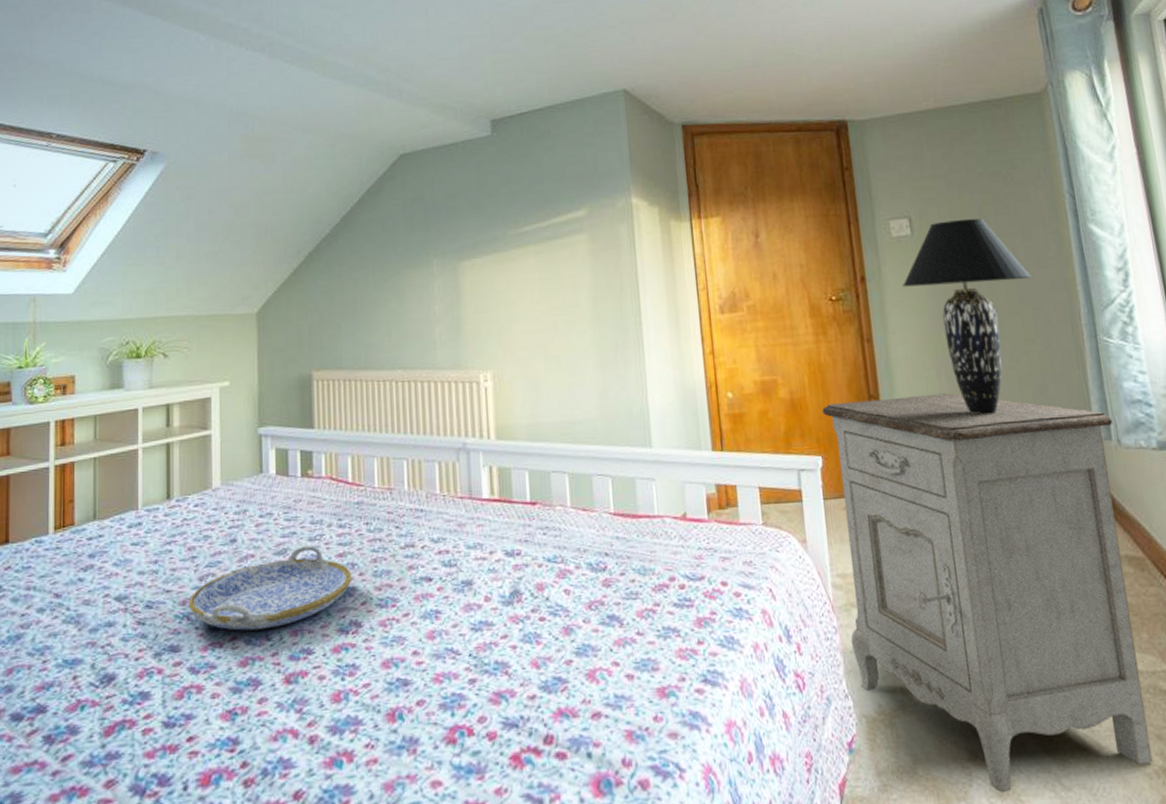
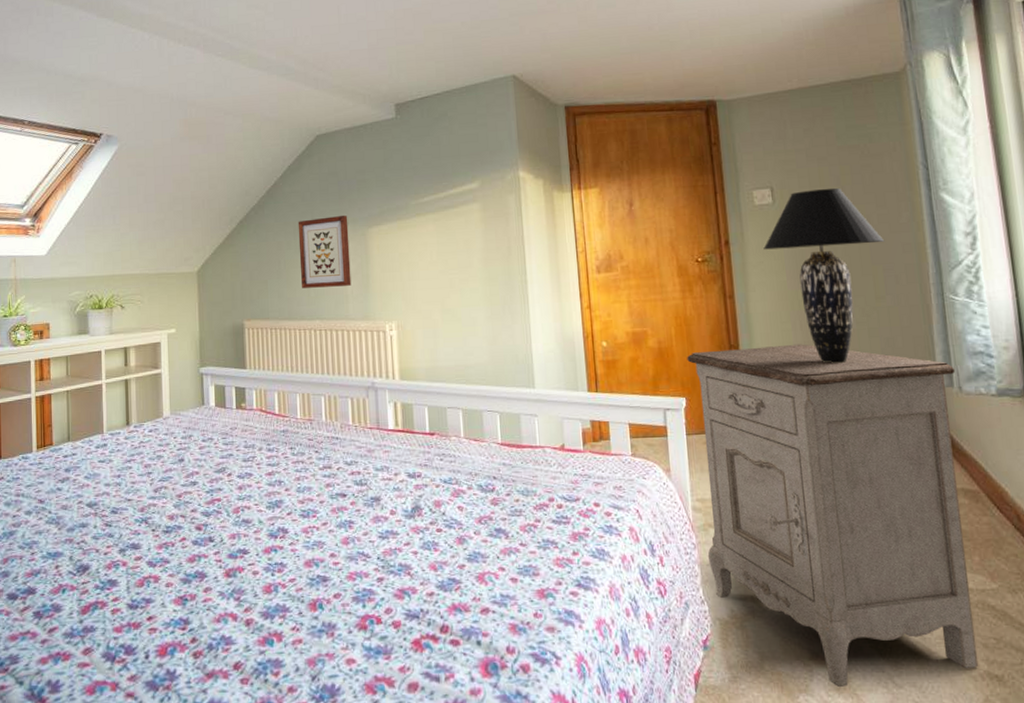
serving tray: present [188,545,353,631] -> none [146,465,280,533]
wall art: none [377,246,440,332] -> present [297,215,352,288]

